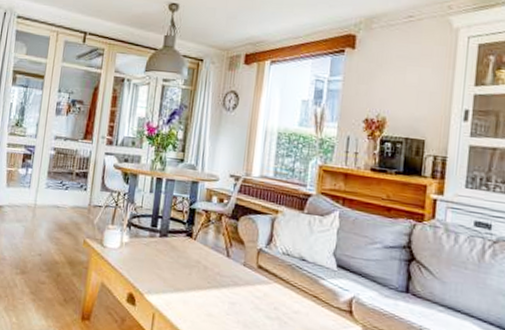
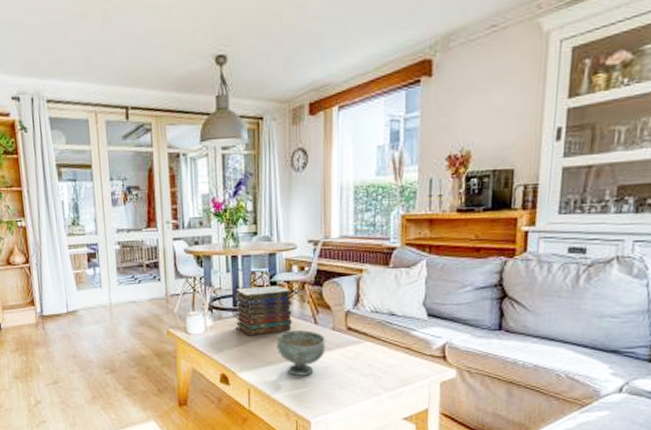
book stack: none [150,210,209,260] -> present [234,285,292,336]
bowl: none [187,259,236,309] -> present [277,330,325,376]

